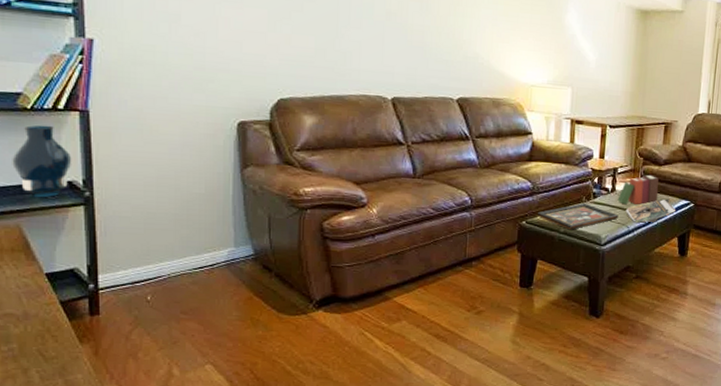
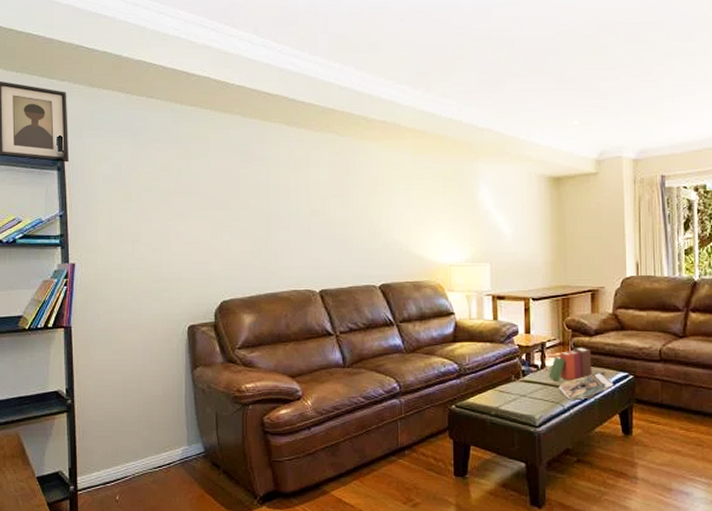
vase: present [12,125,72,198] -> none [14,342,58,408]
decorative tray: present [537,202,619,230] -> none [466,382,551,412]

